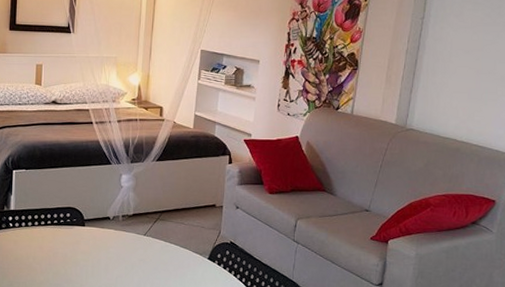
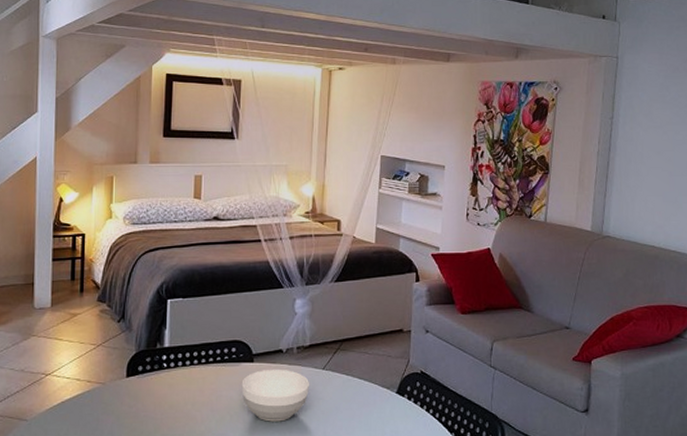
bowl: none [74,232,132,277] -> present [241,369,309,422]

